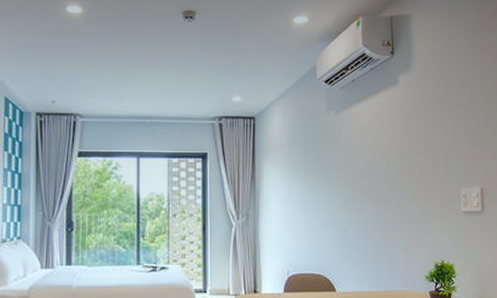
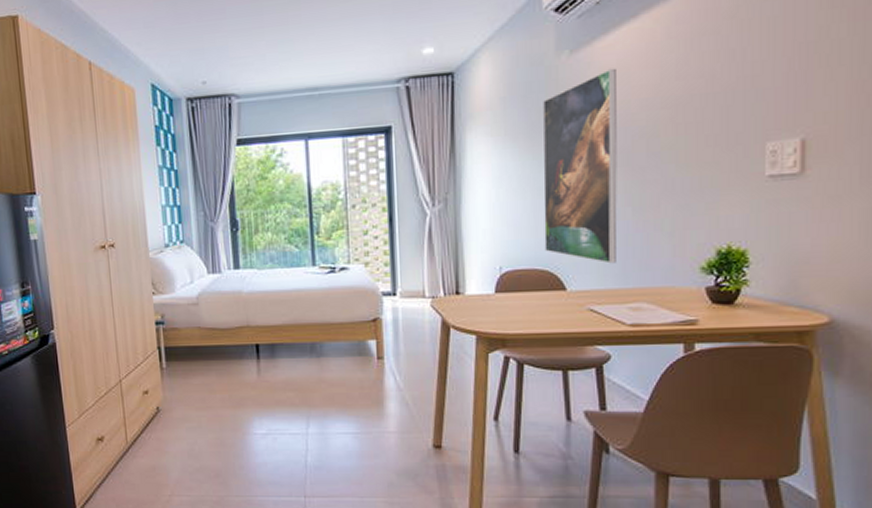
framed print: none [318,127,370,271] -> present [543,68,617,264]

